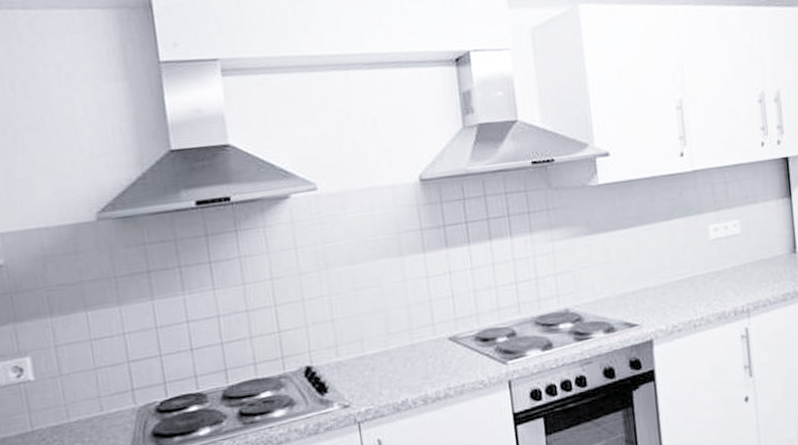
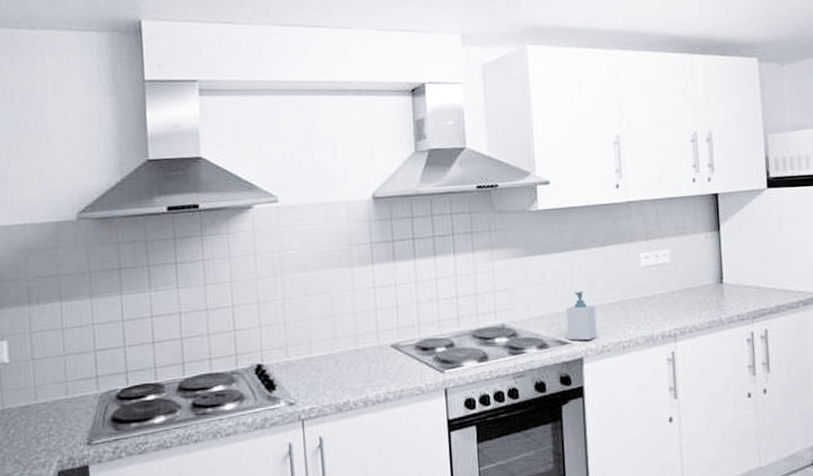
soap bottle: none [632,268,667,322] -> present [565,291,597,341]

